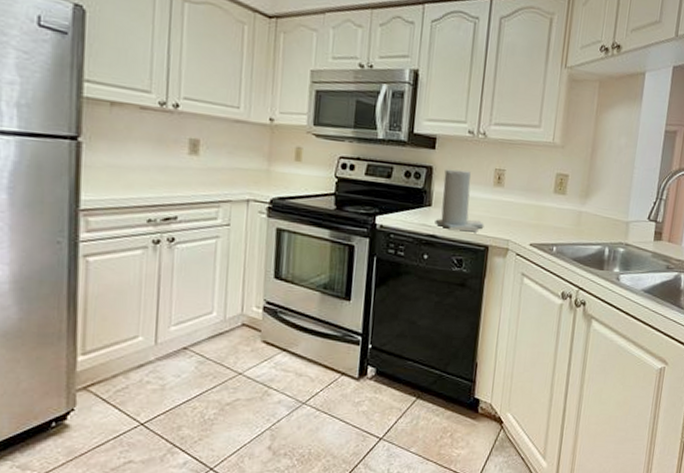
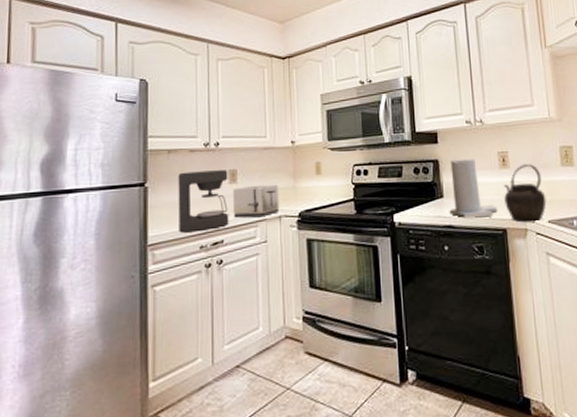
coffee maker: none [121,131,188,204] -> present [178,170,229,233]
toaster: none [191,160,250,198] -> present [232,184,280,218]
kettle: none [491,185,533,242] -> present [503,164,547,221]

